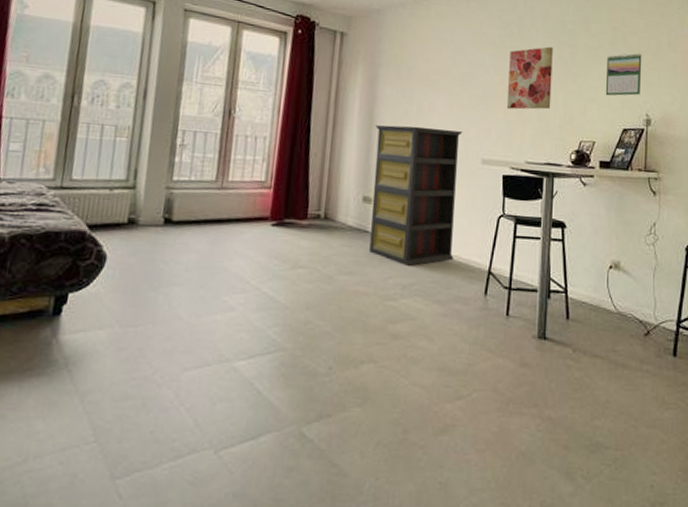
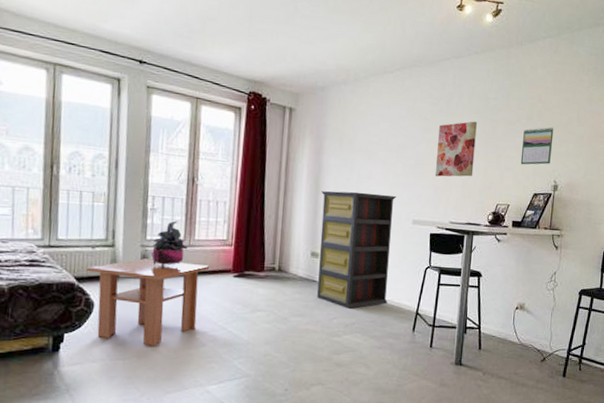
coffee table: none [101,203,244,310] -> present [86,258,210,346]
potted plant: none [176,159,220,215] -> present [150,221,188,269]

